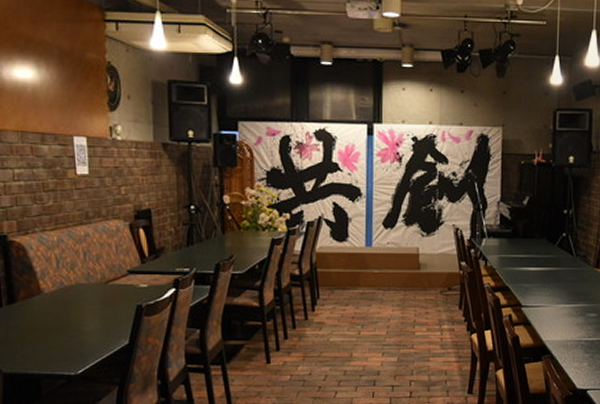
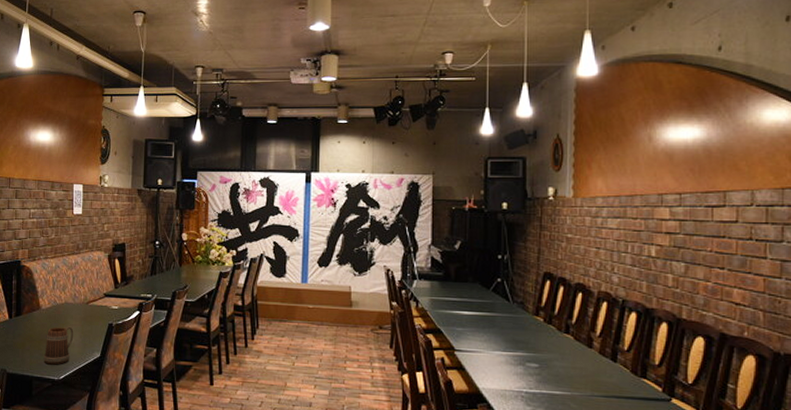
beer mug: none [52,311,92,359] -> present [43,326,74,365]

